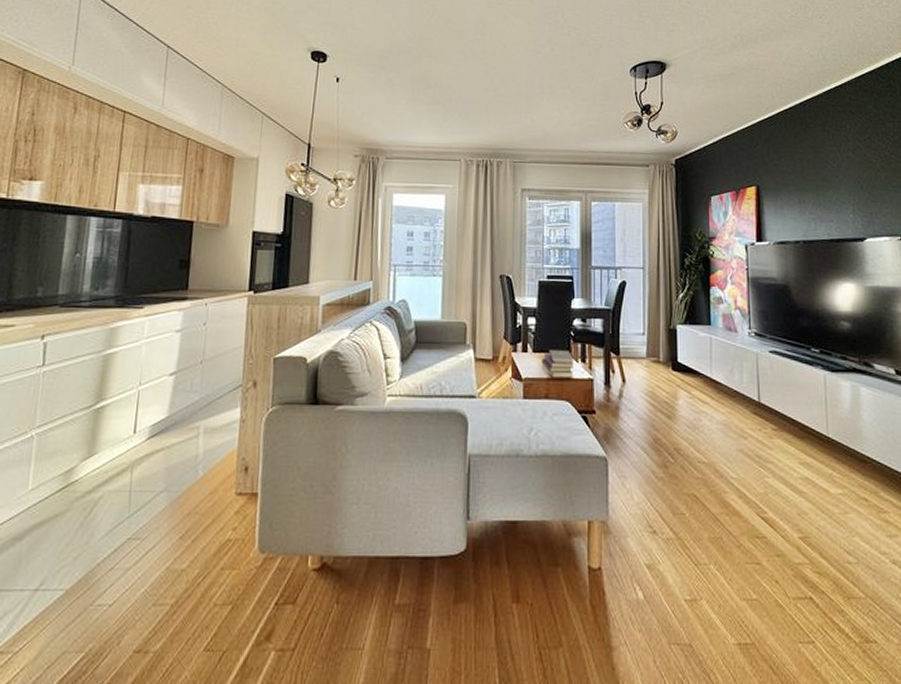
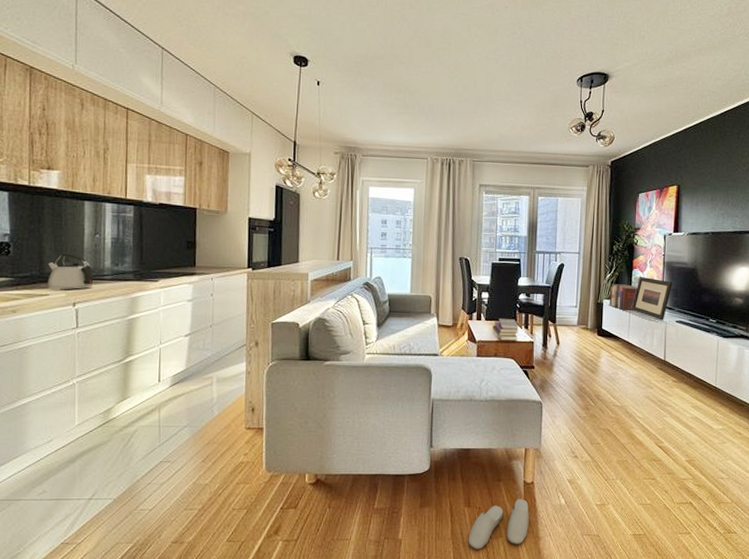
kettle: none [14,274,69,321] -> present [47,252,93,291]
slippers: none [517,592,597,664] -> present [468,499,529,549]
books: none [684,305,718,340] -> present [610,284,638,311]
picture frame: none [712,295,762,351] -> present [631,276,673,321]

